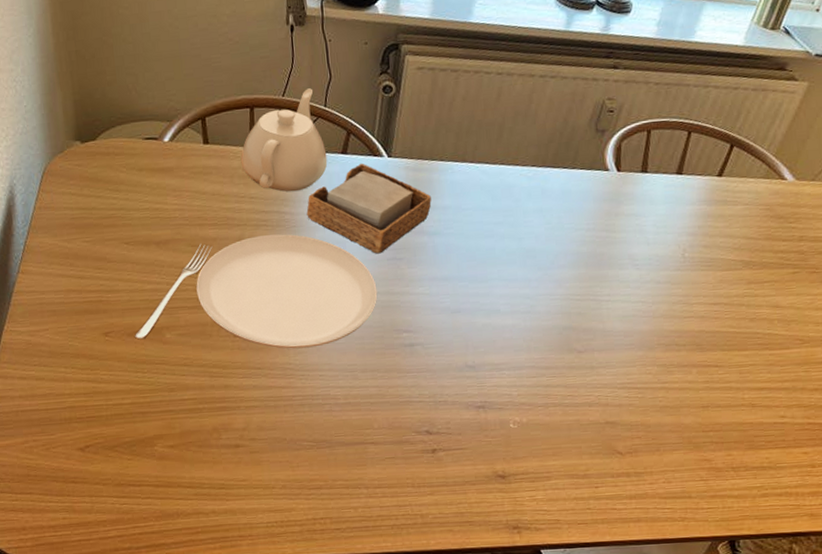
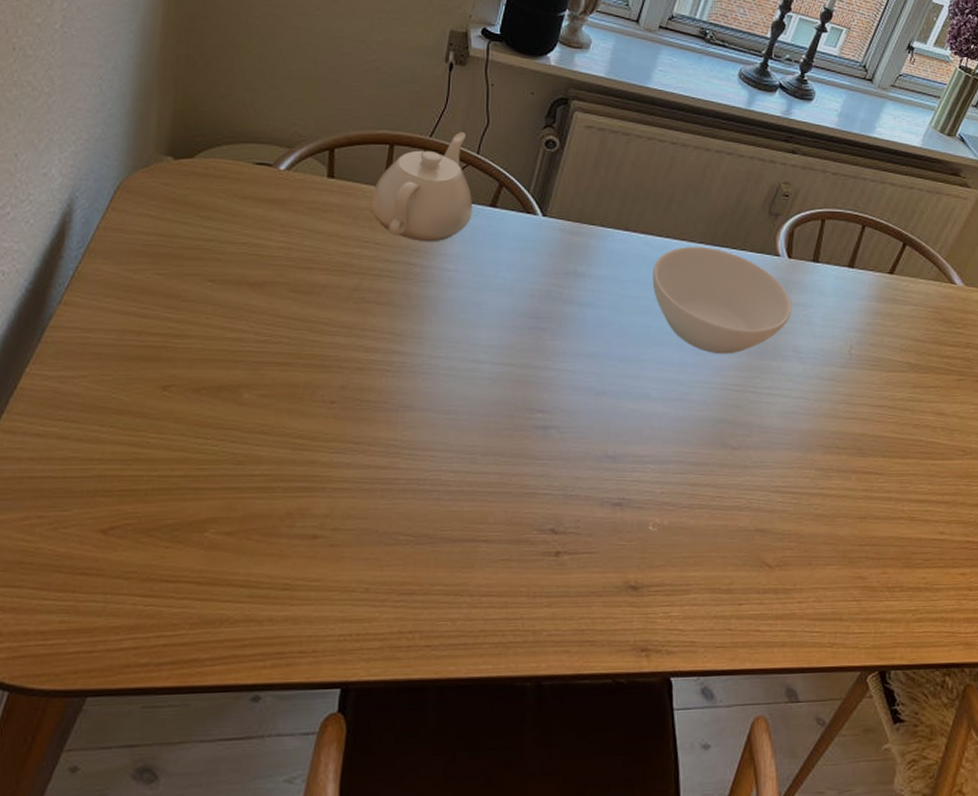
fork: present [135,243,213,340] -> none [202,289,320,398]
plate: present [196,234,378,349] -> none [292,288,513,422]
napkin holder: present [306,163,432,254] -> none [440,219,586,321]
soup bowl: none [491,169,625,268] -> present [652,246,793,354]

